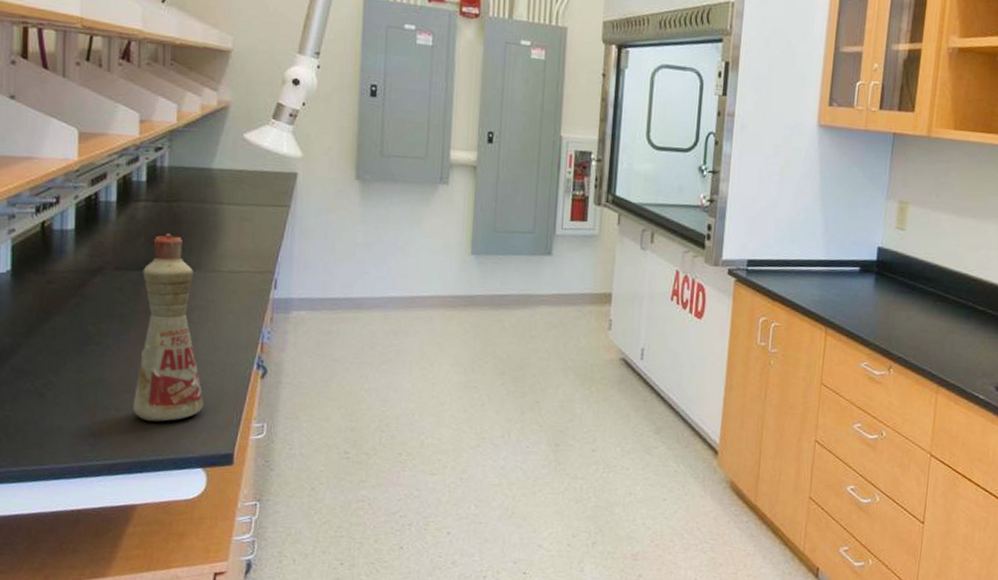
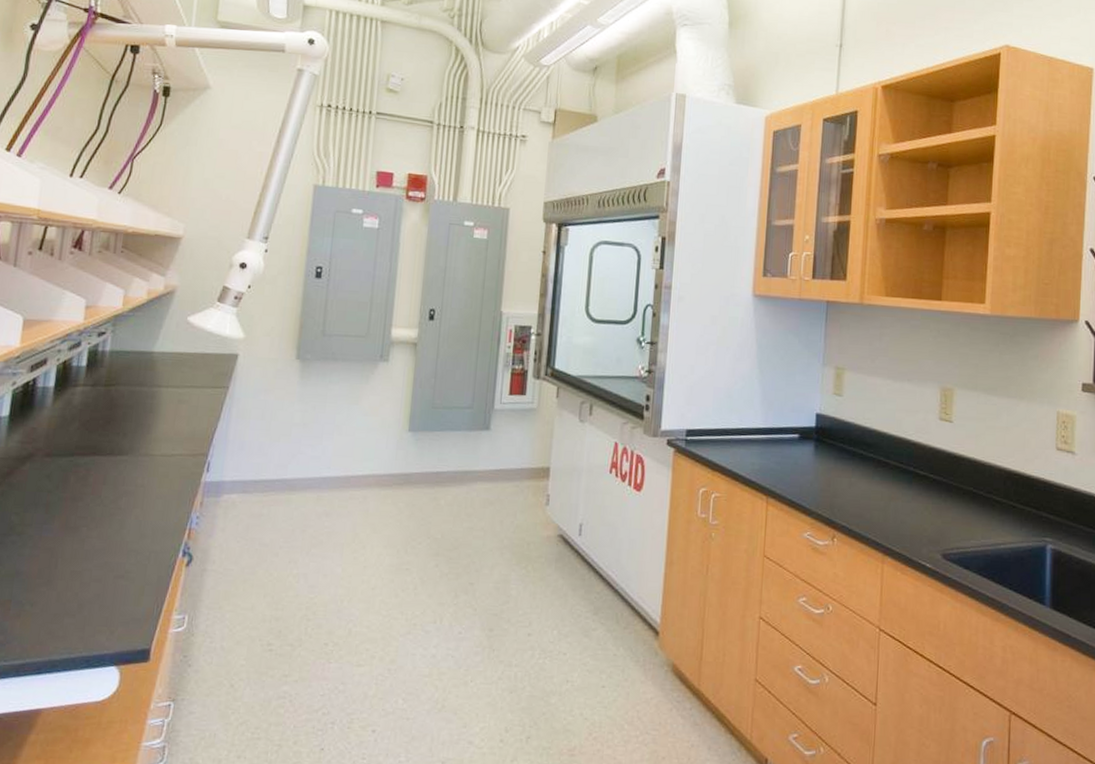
bottle: present [132,234,204,422] -> none [48,418,126,617]

